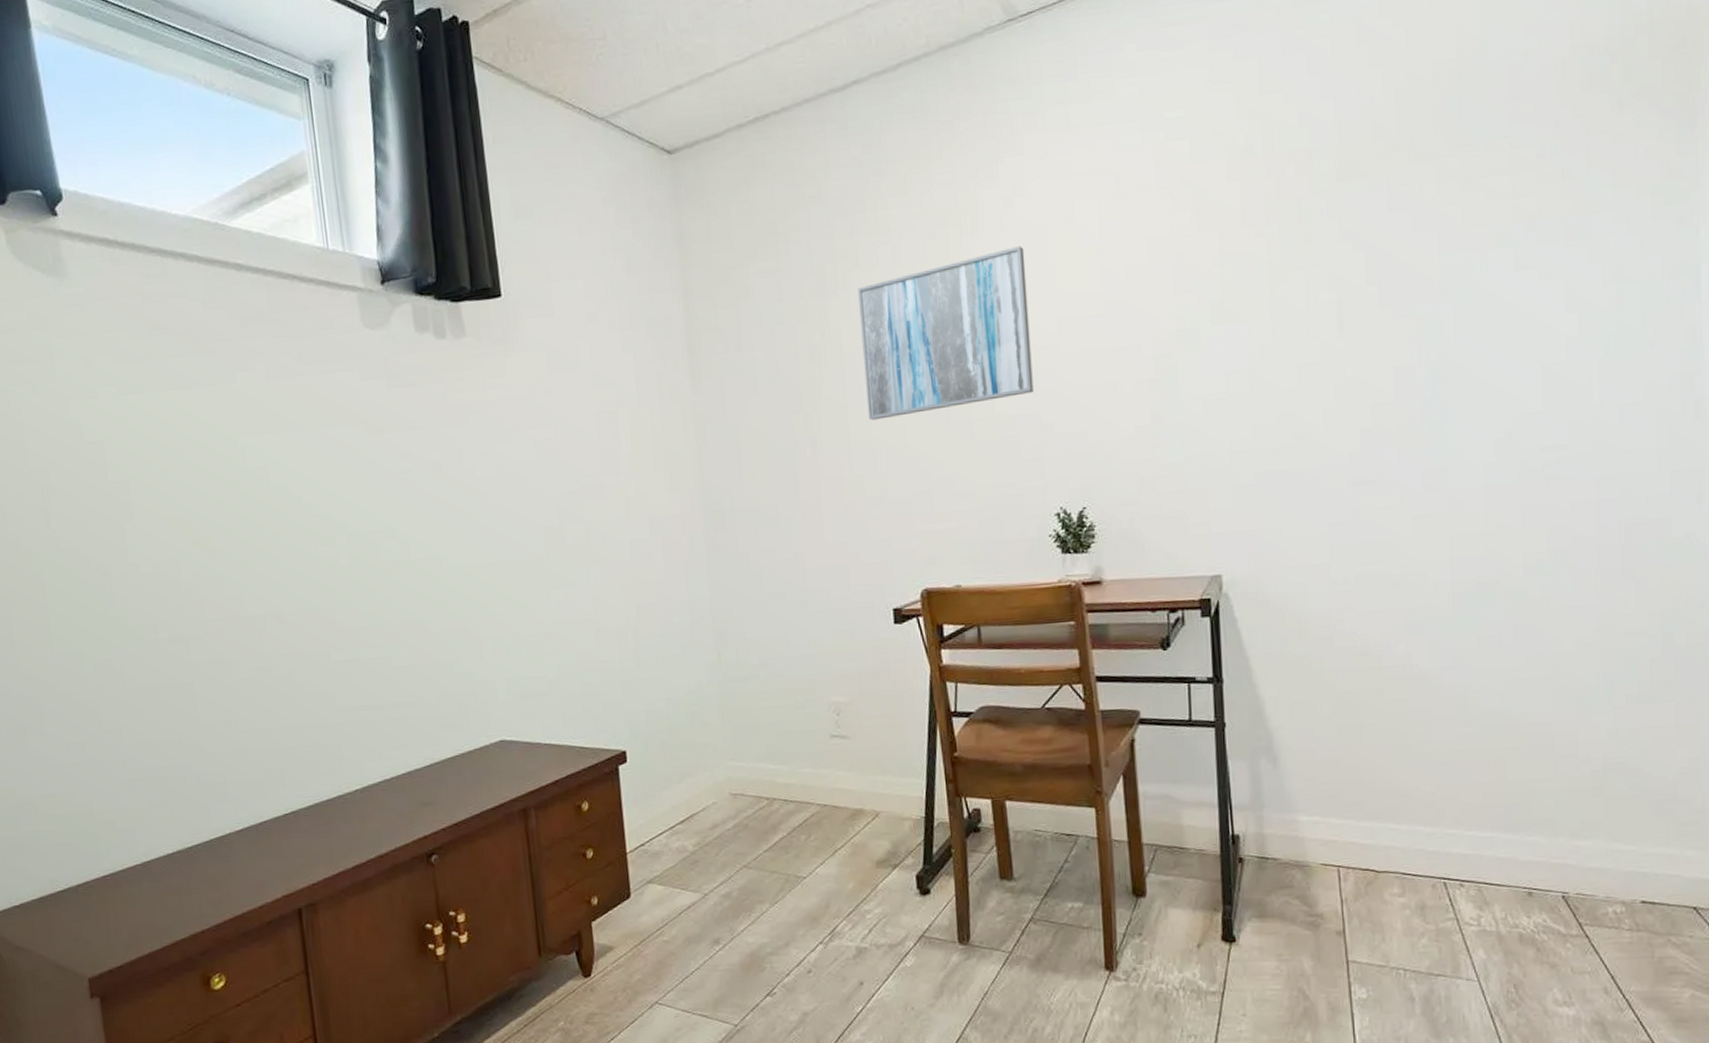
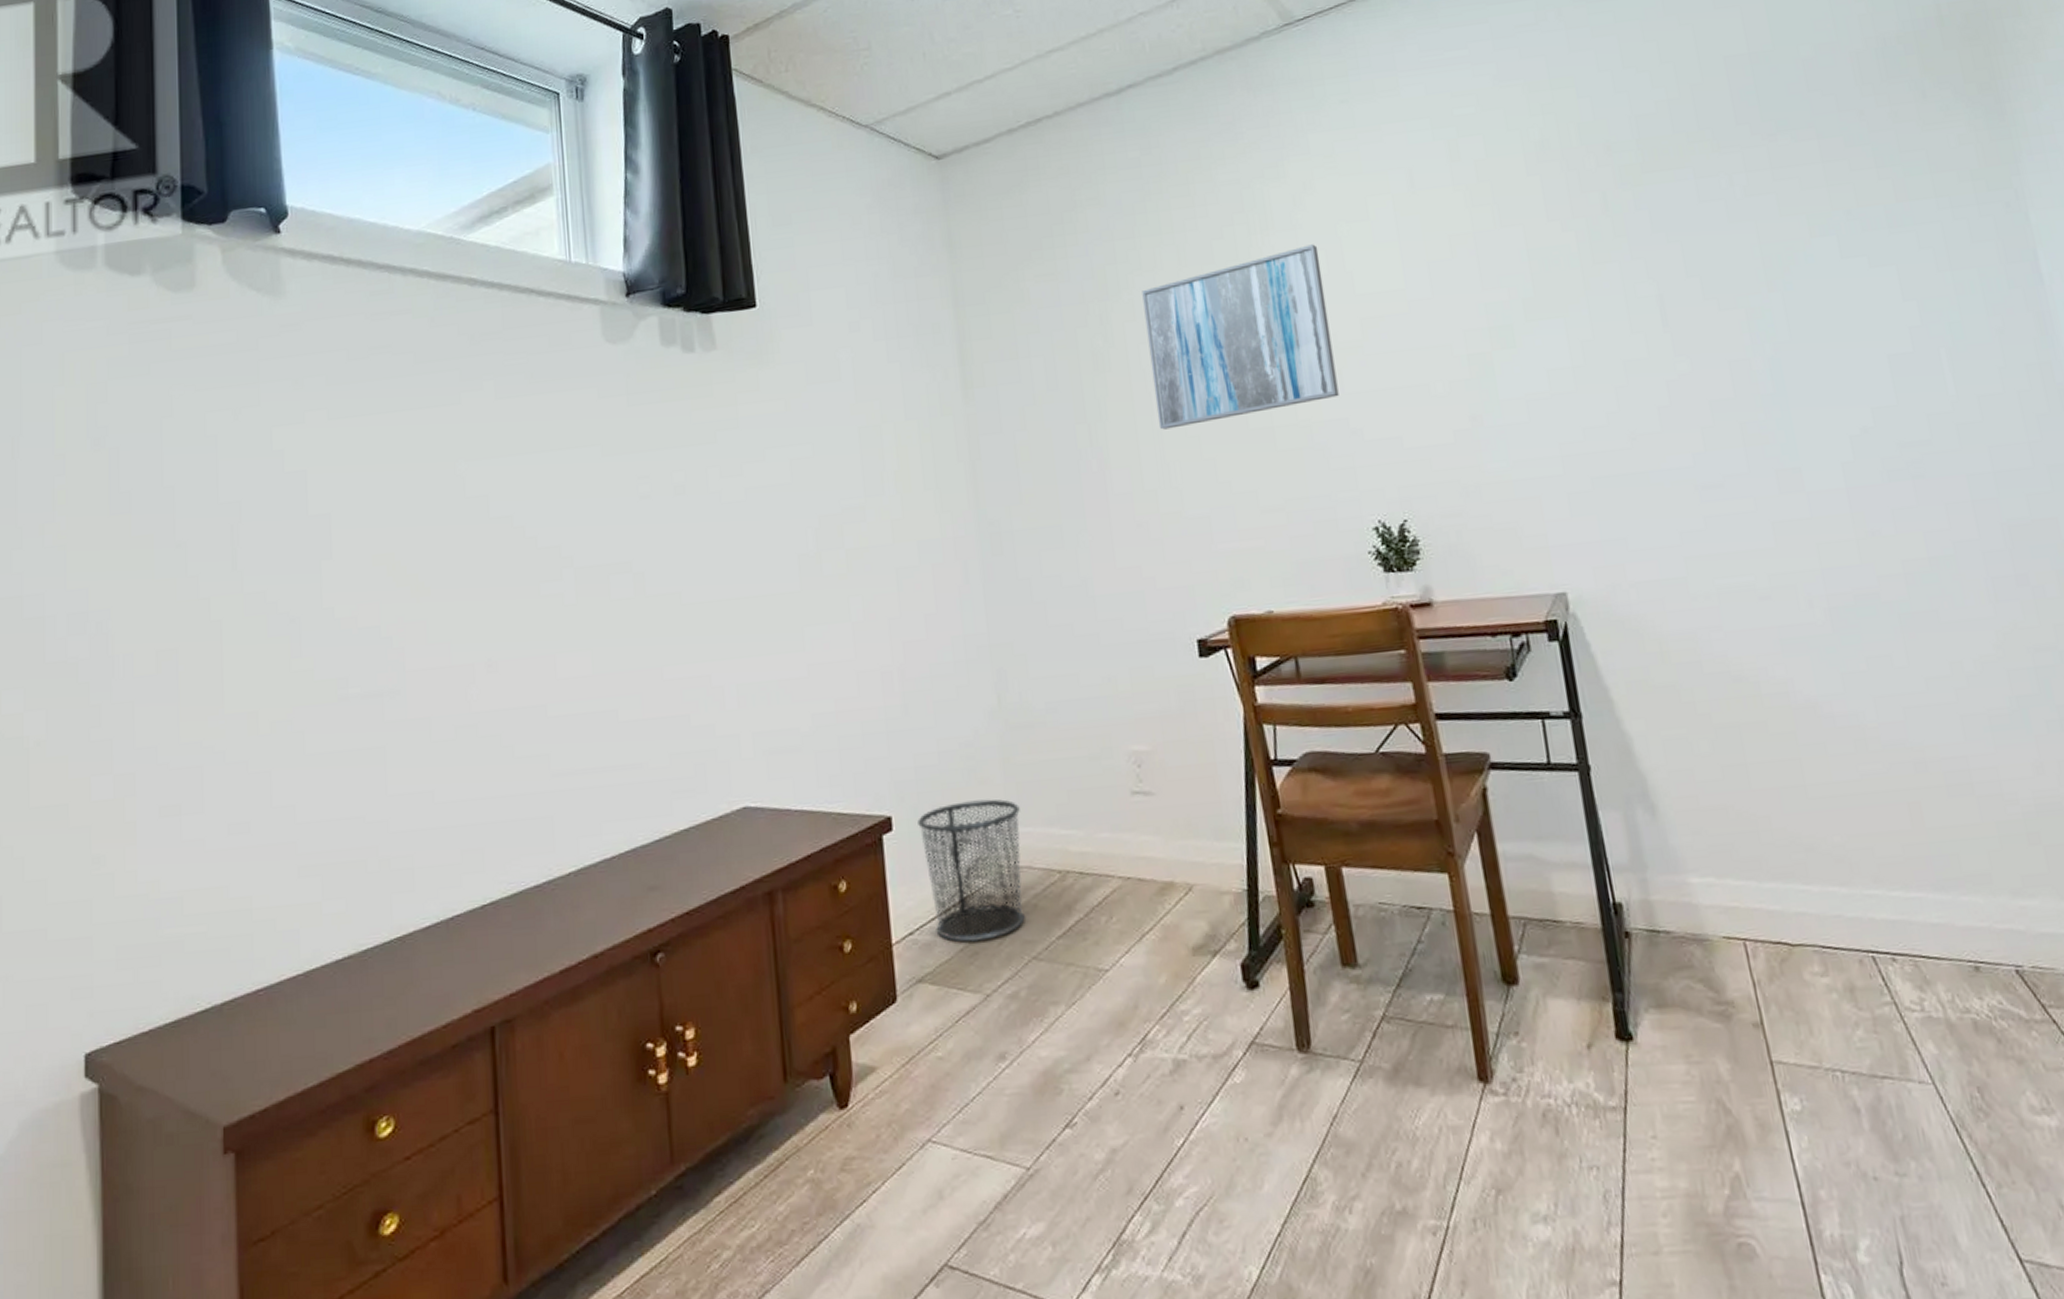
waste bin: none [648,738,738,854] -> present [917,799,1025,943]

